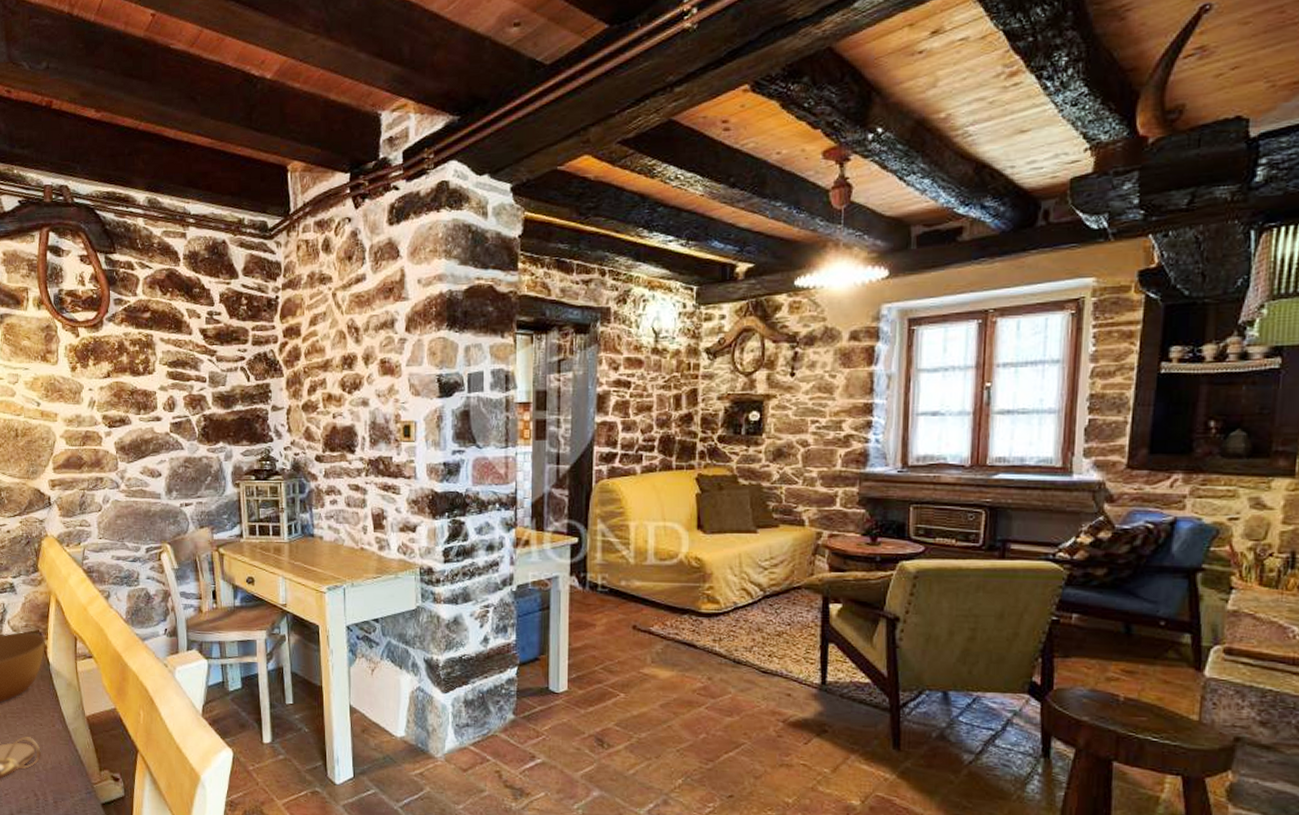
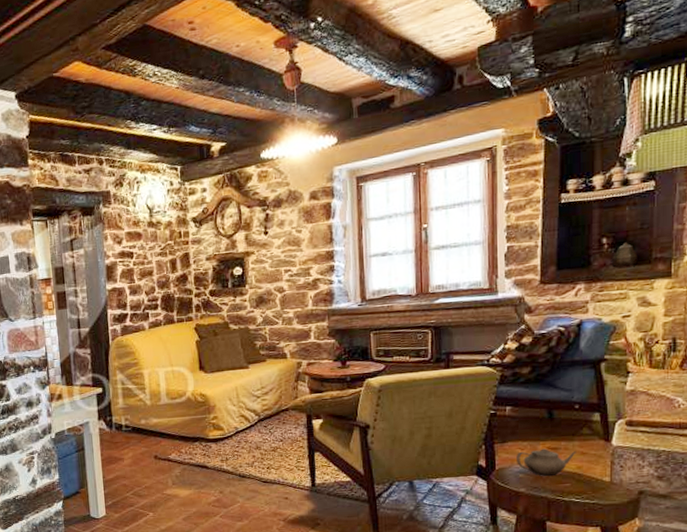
teapot: none [1080,670,1158,705] -> present [516,448,576,476]

